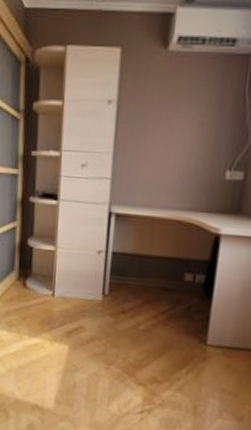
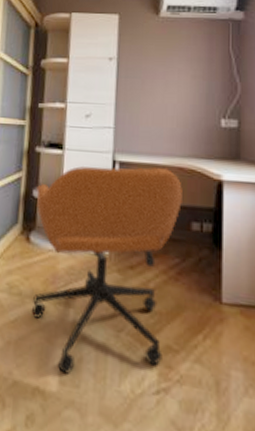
office chair: none [29,217,179,396] -> present [31,166,182,374]

